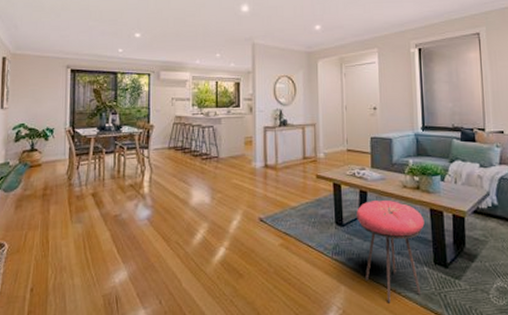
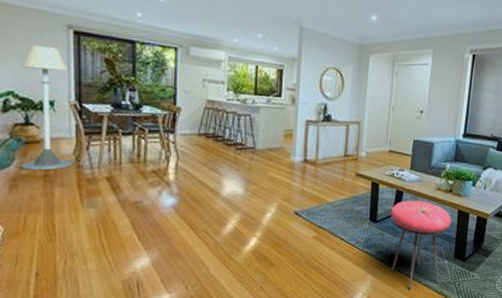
floor lamp: none [25,85,66,191] -> present [20,45,73,171]

